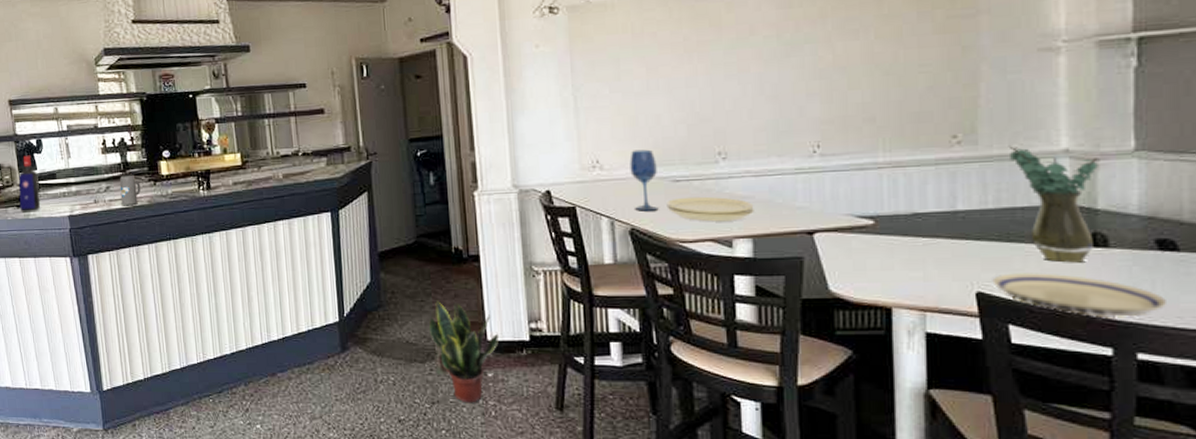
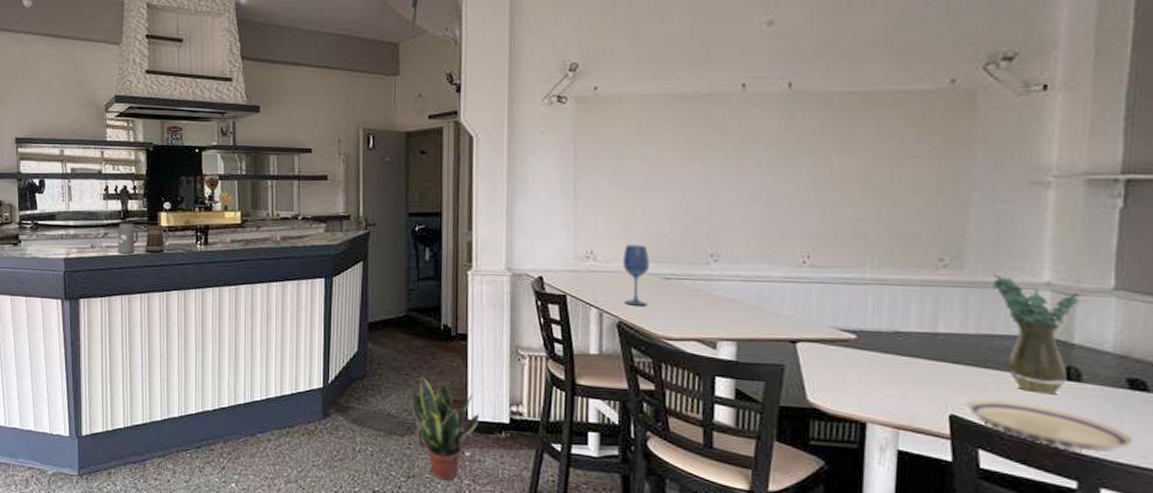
liquor bottle: present [18,155,41,213] -> none [16,194,38,252]
beer mug: none [148,174,171,203] -> present [145,225,168,253]
plate: present [666,196,754,222] -> none [655,295,741,324]

